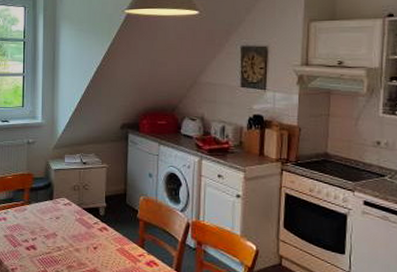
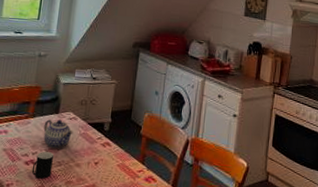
cup: none [33,236,52,264] -> present [31,151,54,179]
teapot: none [40,205,69,234] -> present [43,119,74,149]

